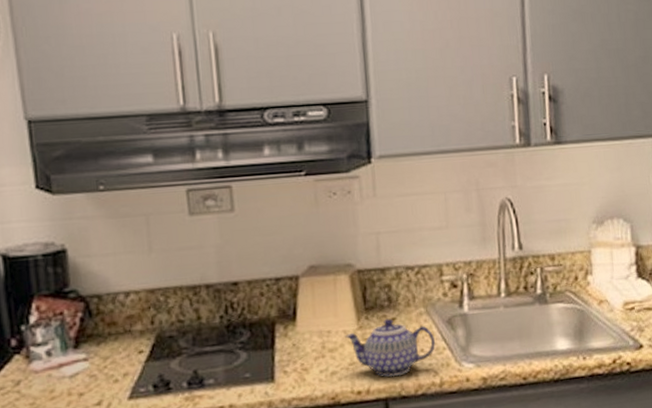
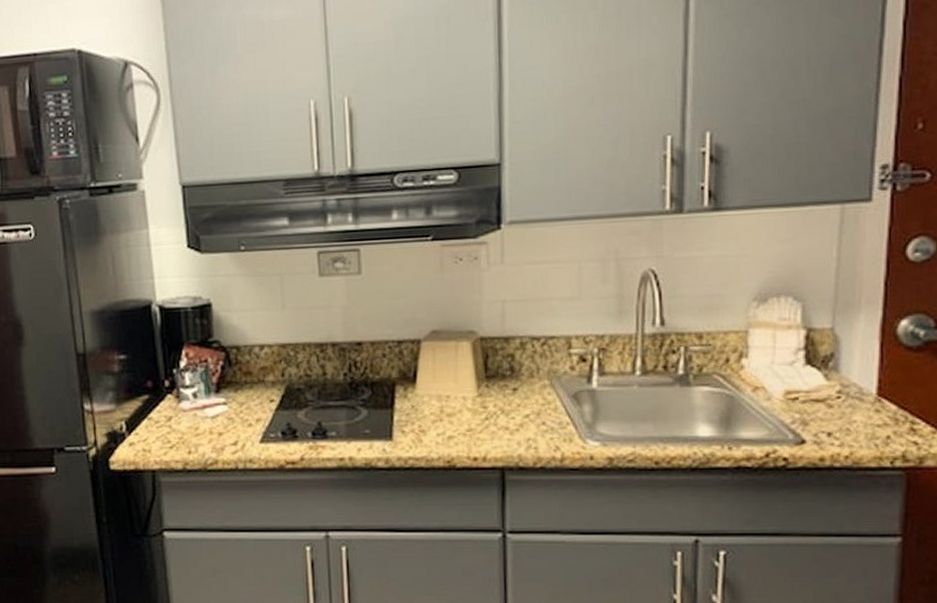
teapot: present [345,318,435,377] -> none [464,388,558,447]

